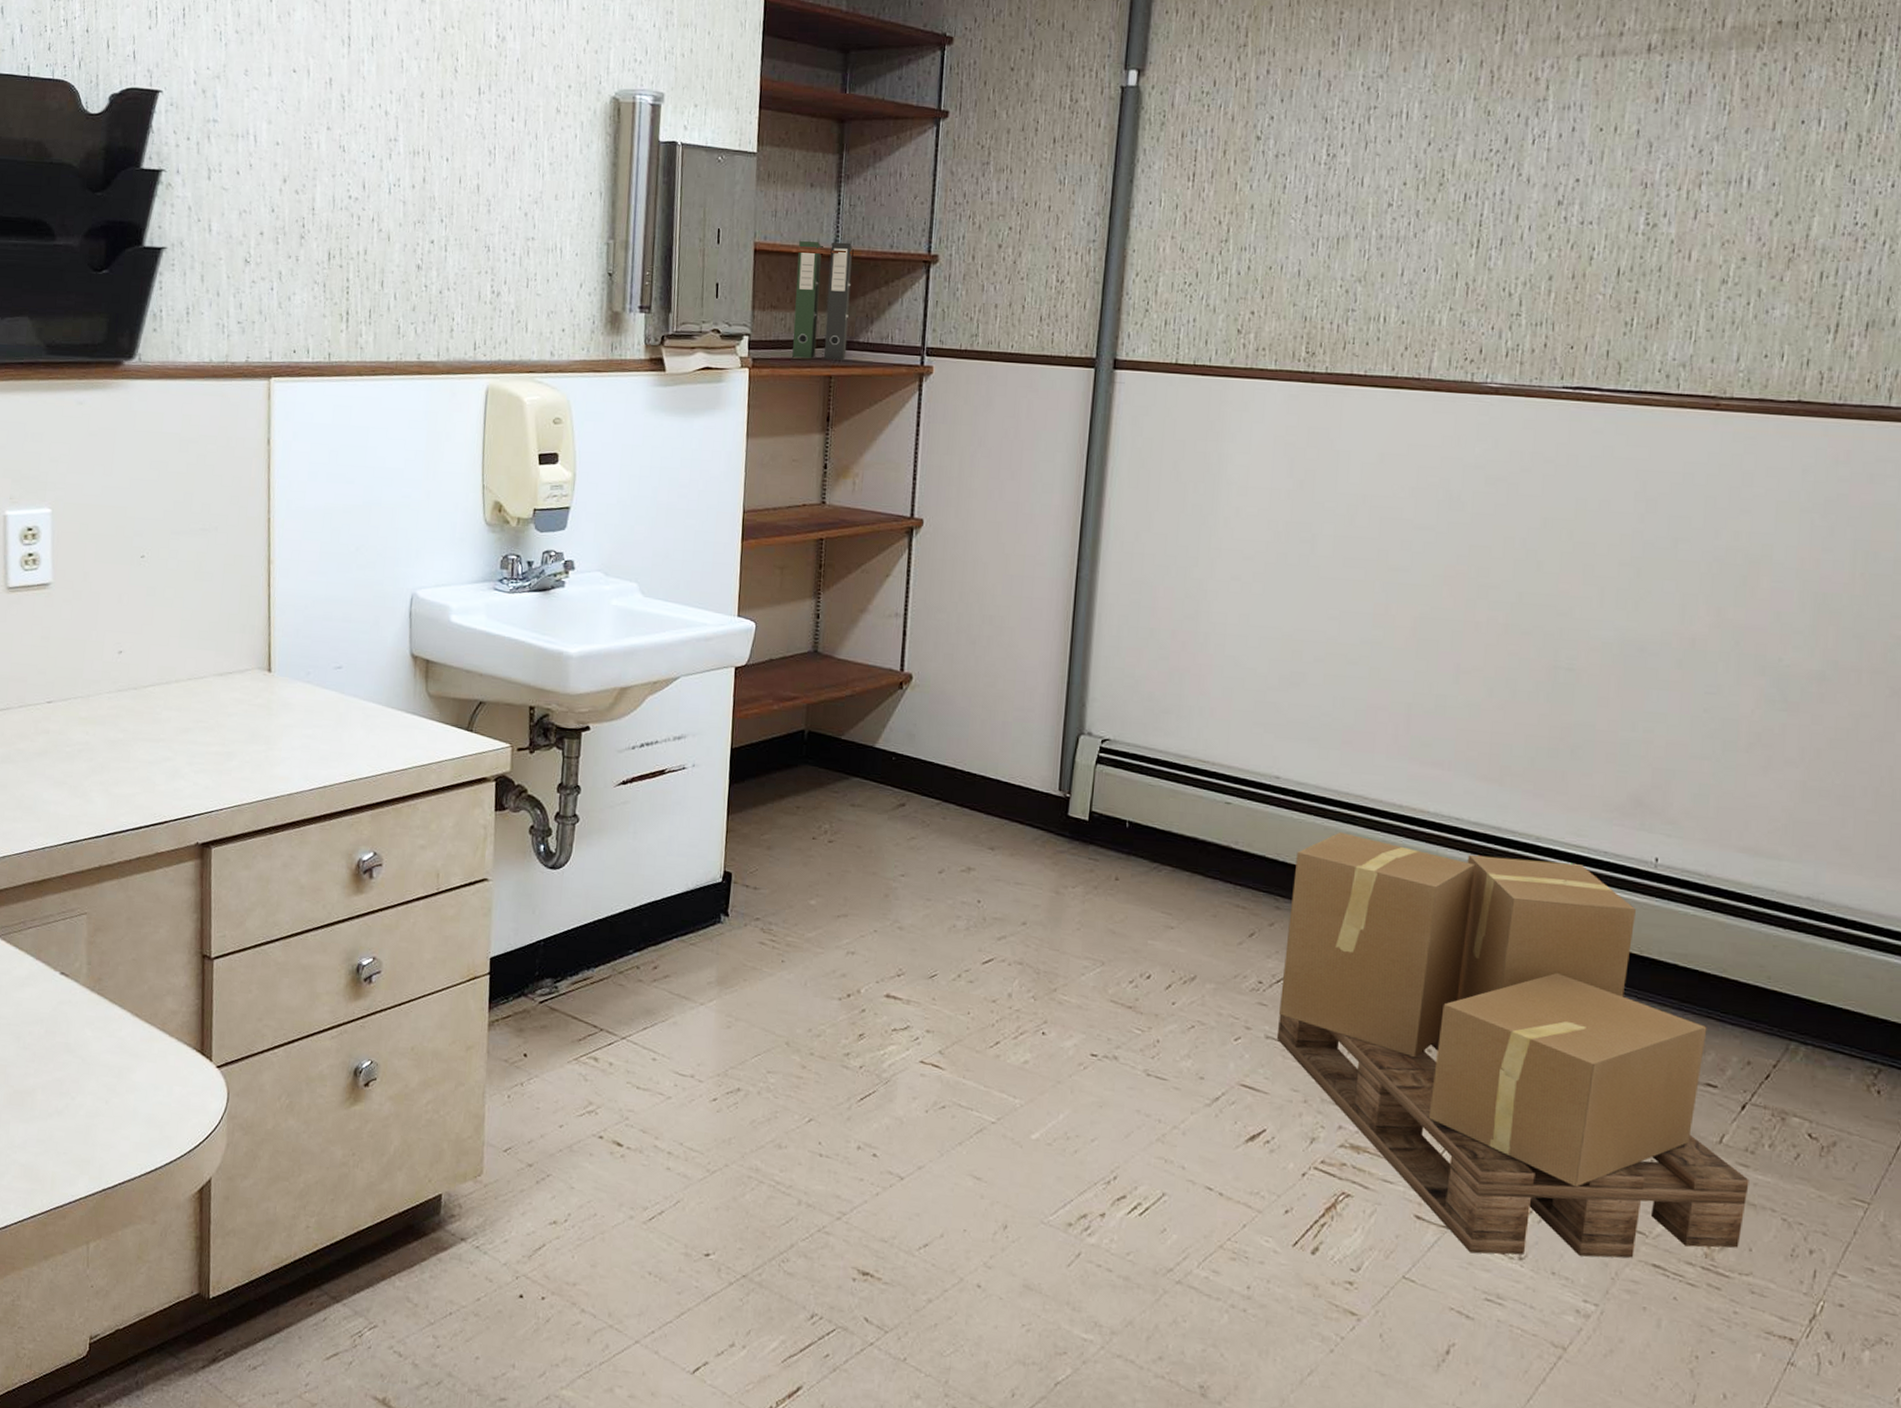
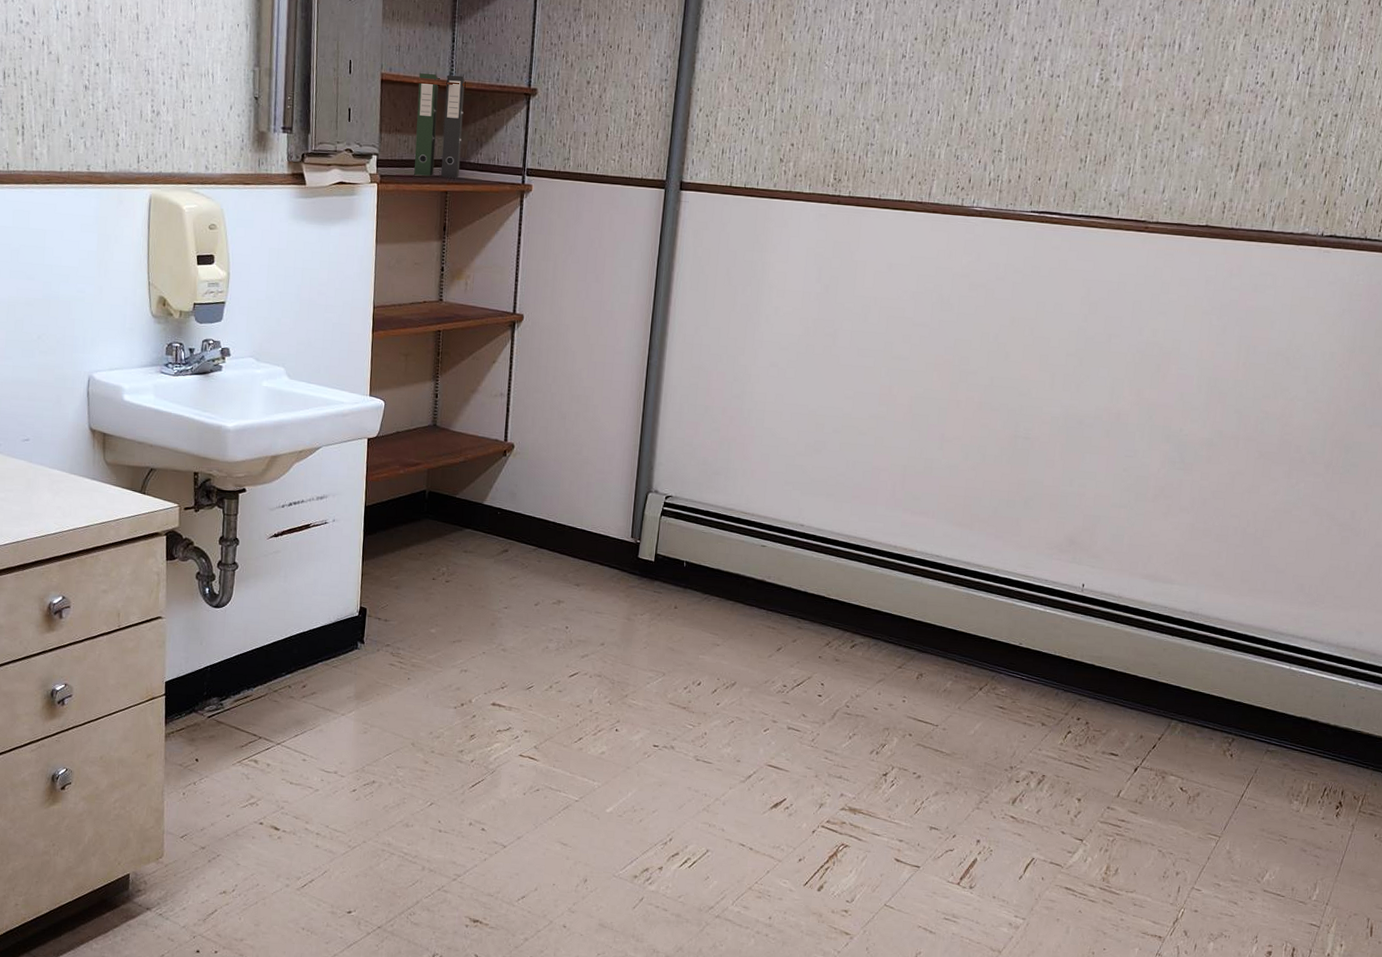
cardboard boxes: present [1276,832,1749,1258] -> none [796,568,1137,885]

